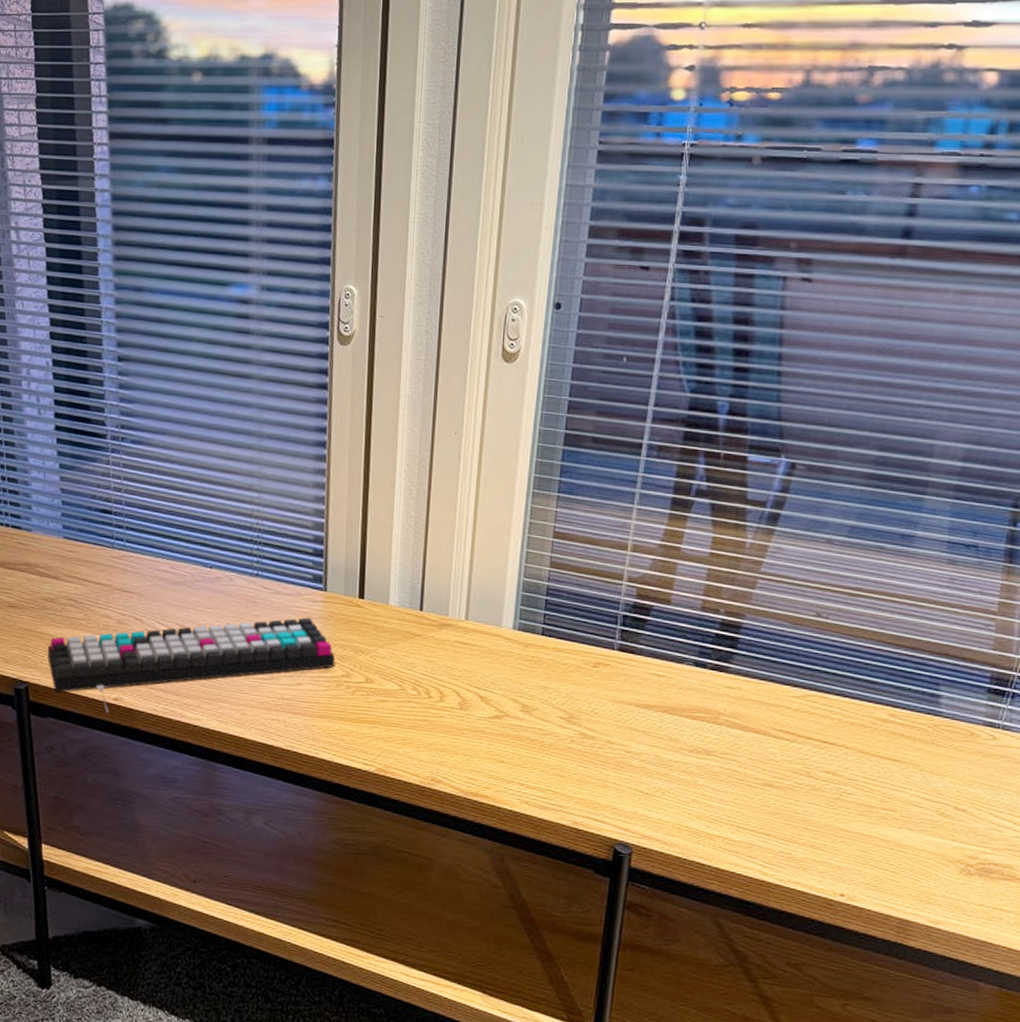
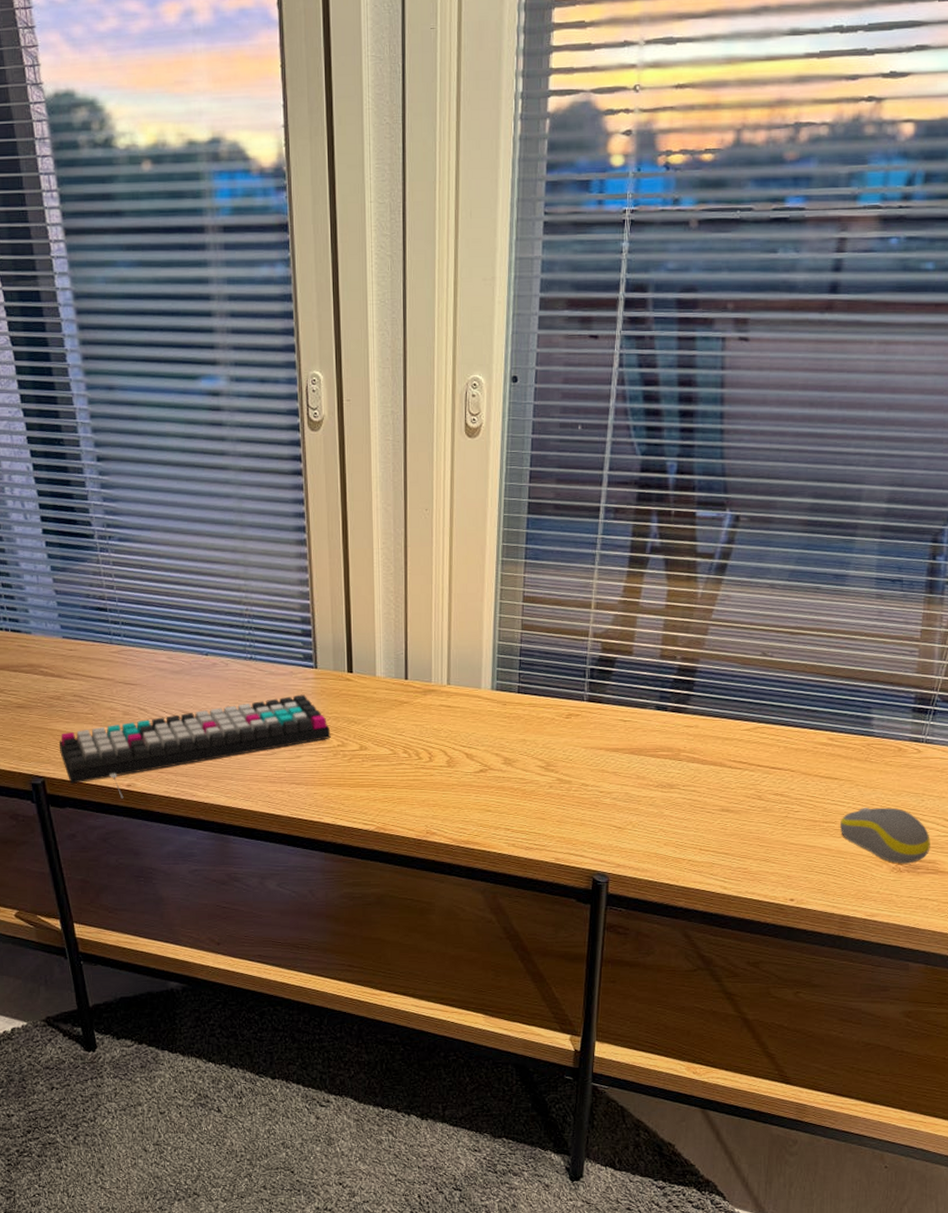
computer mouse: none [901,796,1006,866] -> present [841,807,930,864]

